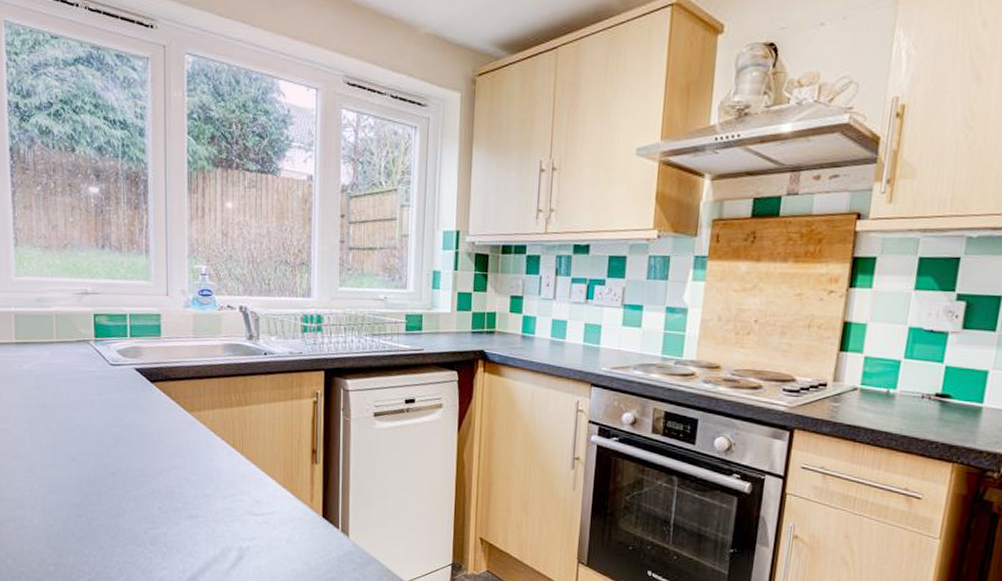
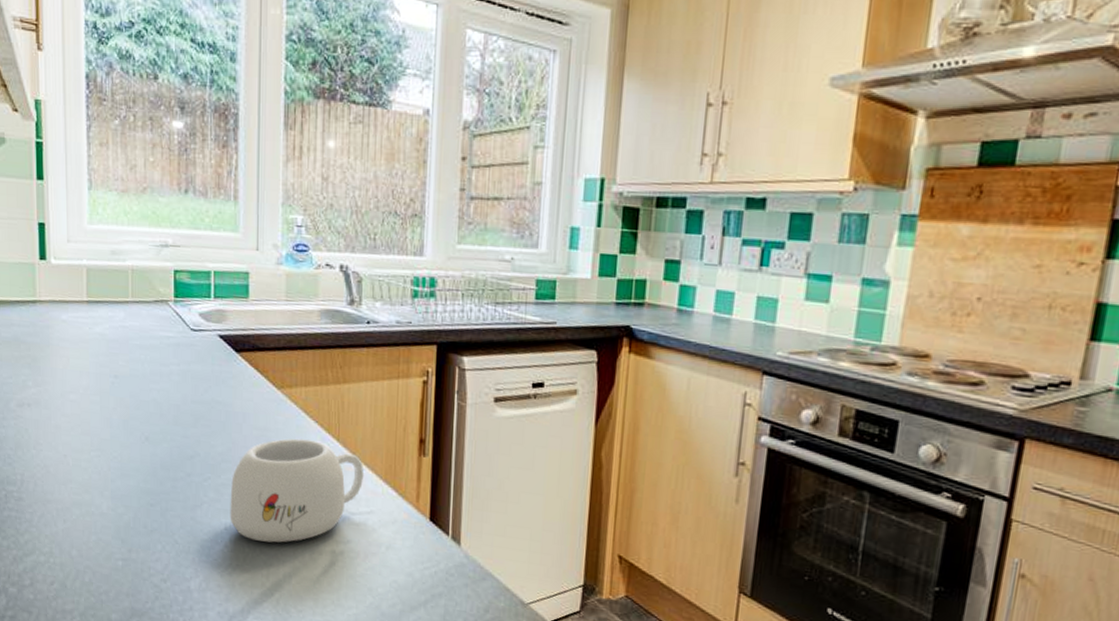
mug: none [149,453,266,543] -> present [230,438,364,543]

